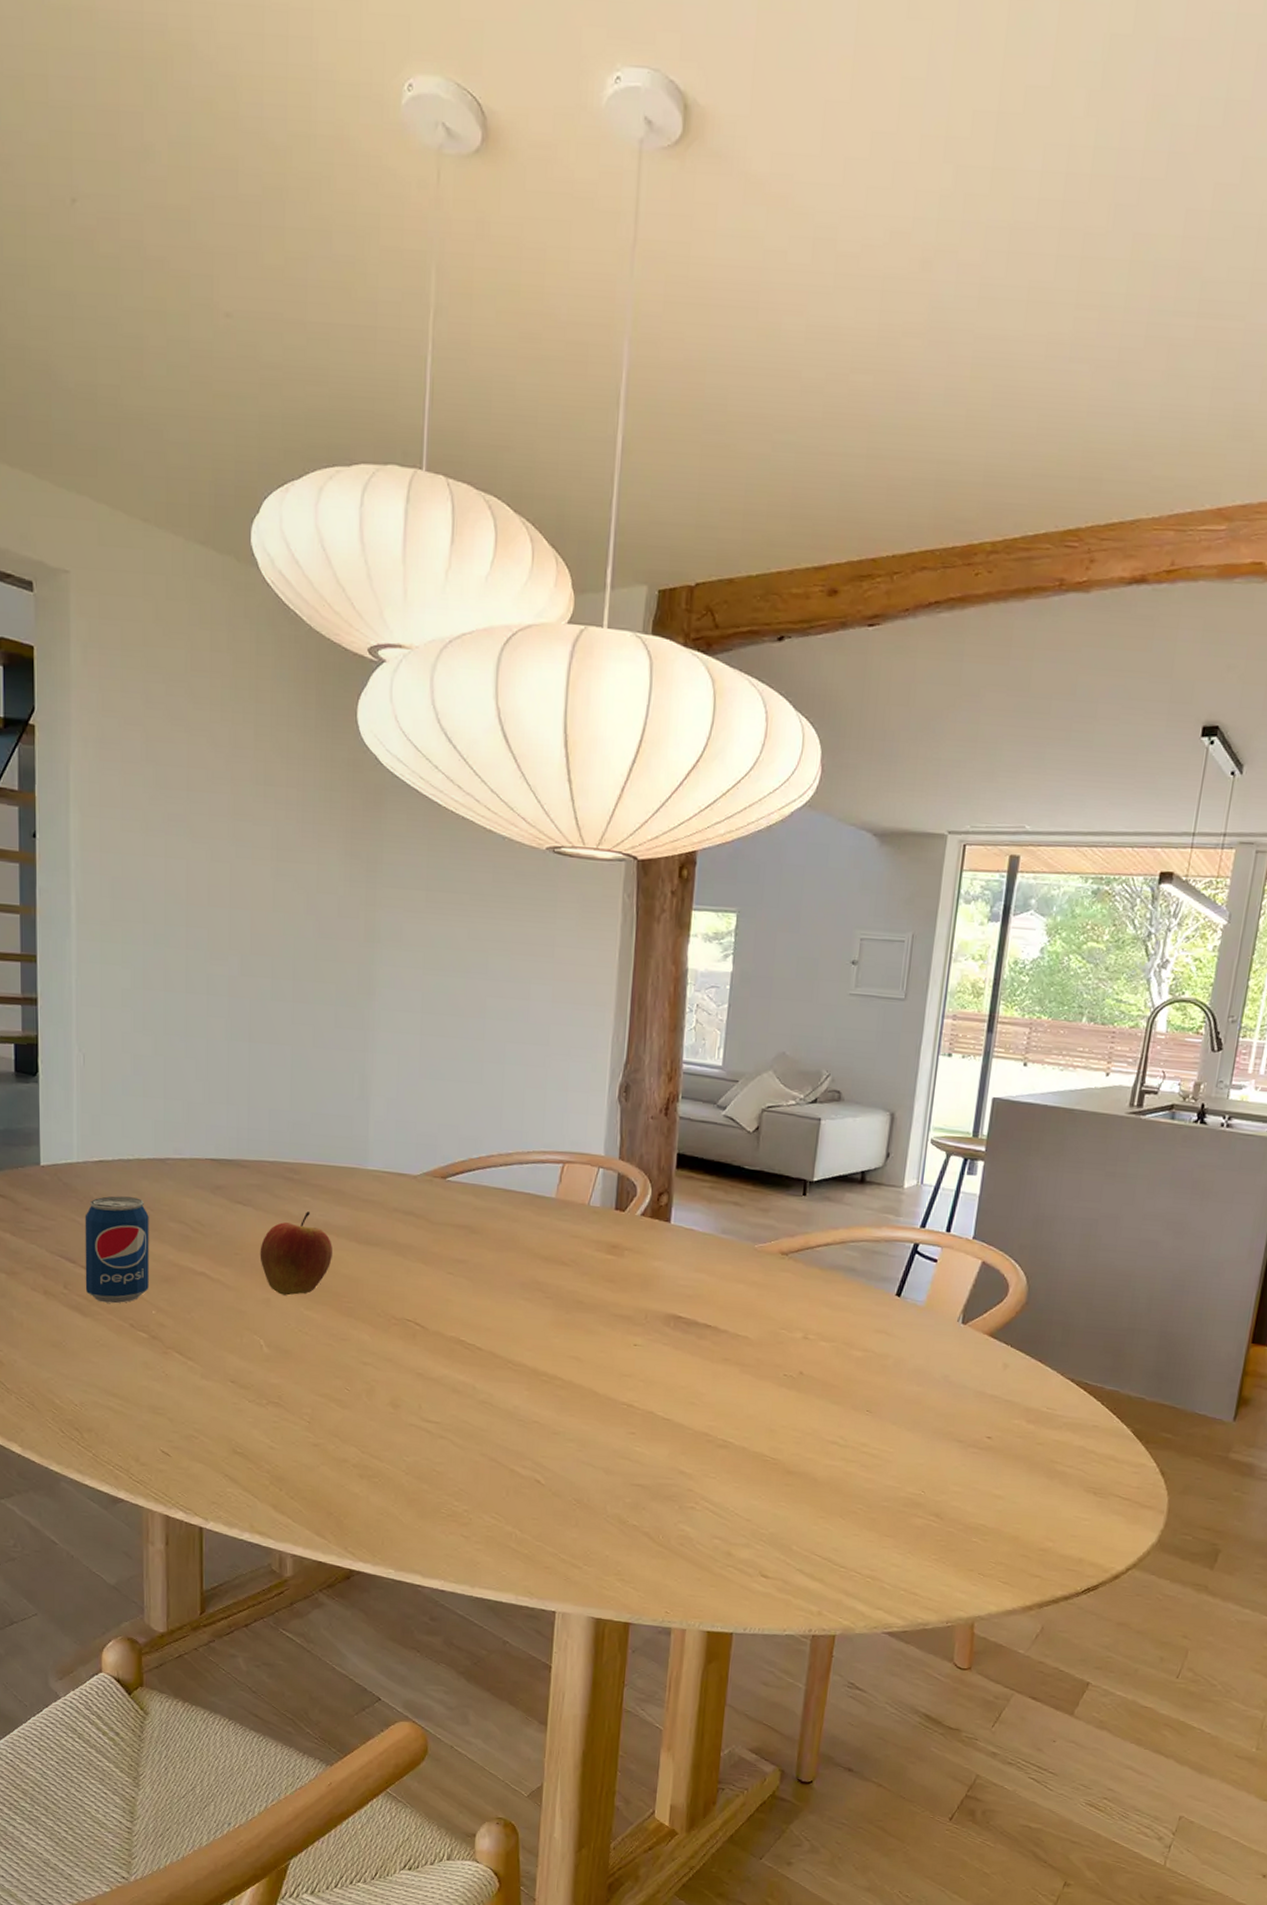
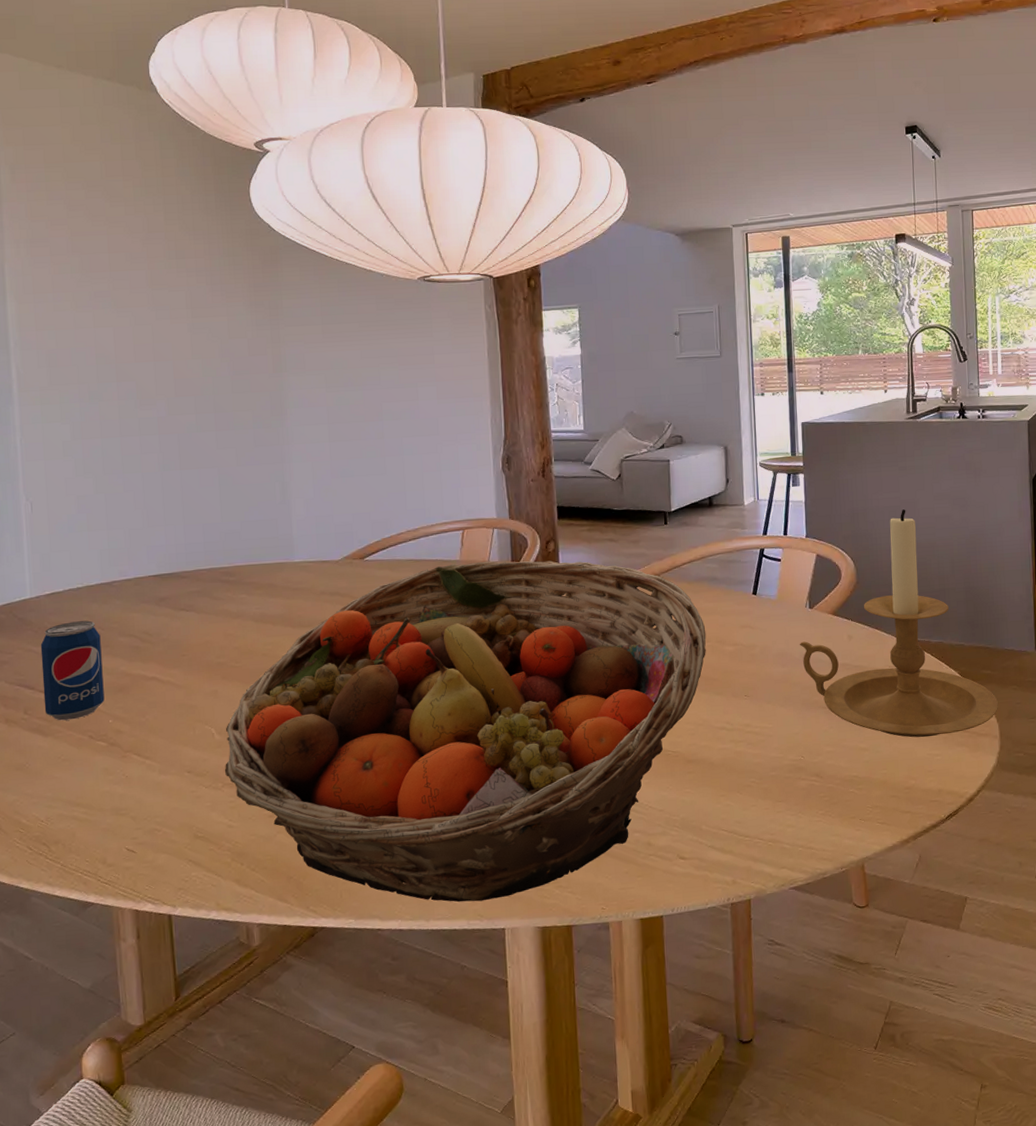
apple: present [260,1211,332,1296] -> none [204,607,270,685]
fruit basket: none [270,1201,833,1579] -> present [224,560,706,902]
candle holder: none [942,1224,1174,1499] -> present [800,509,999,738]

